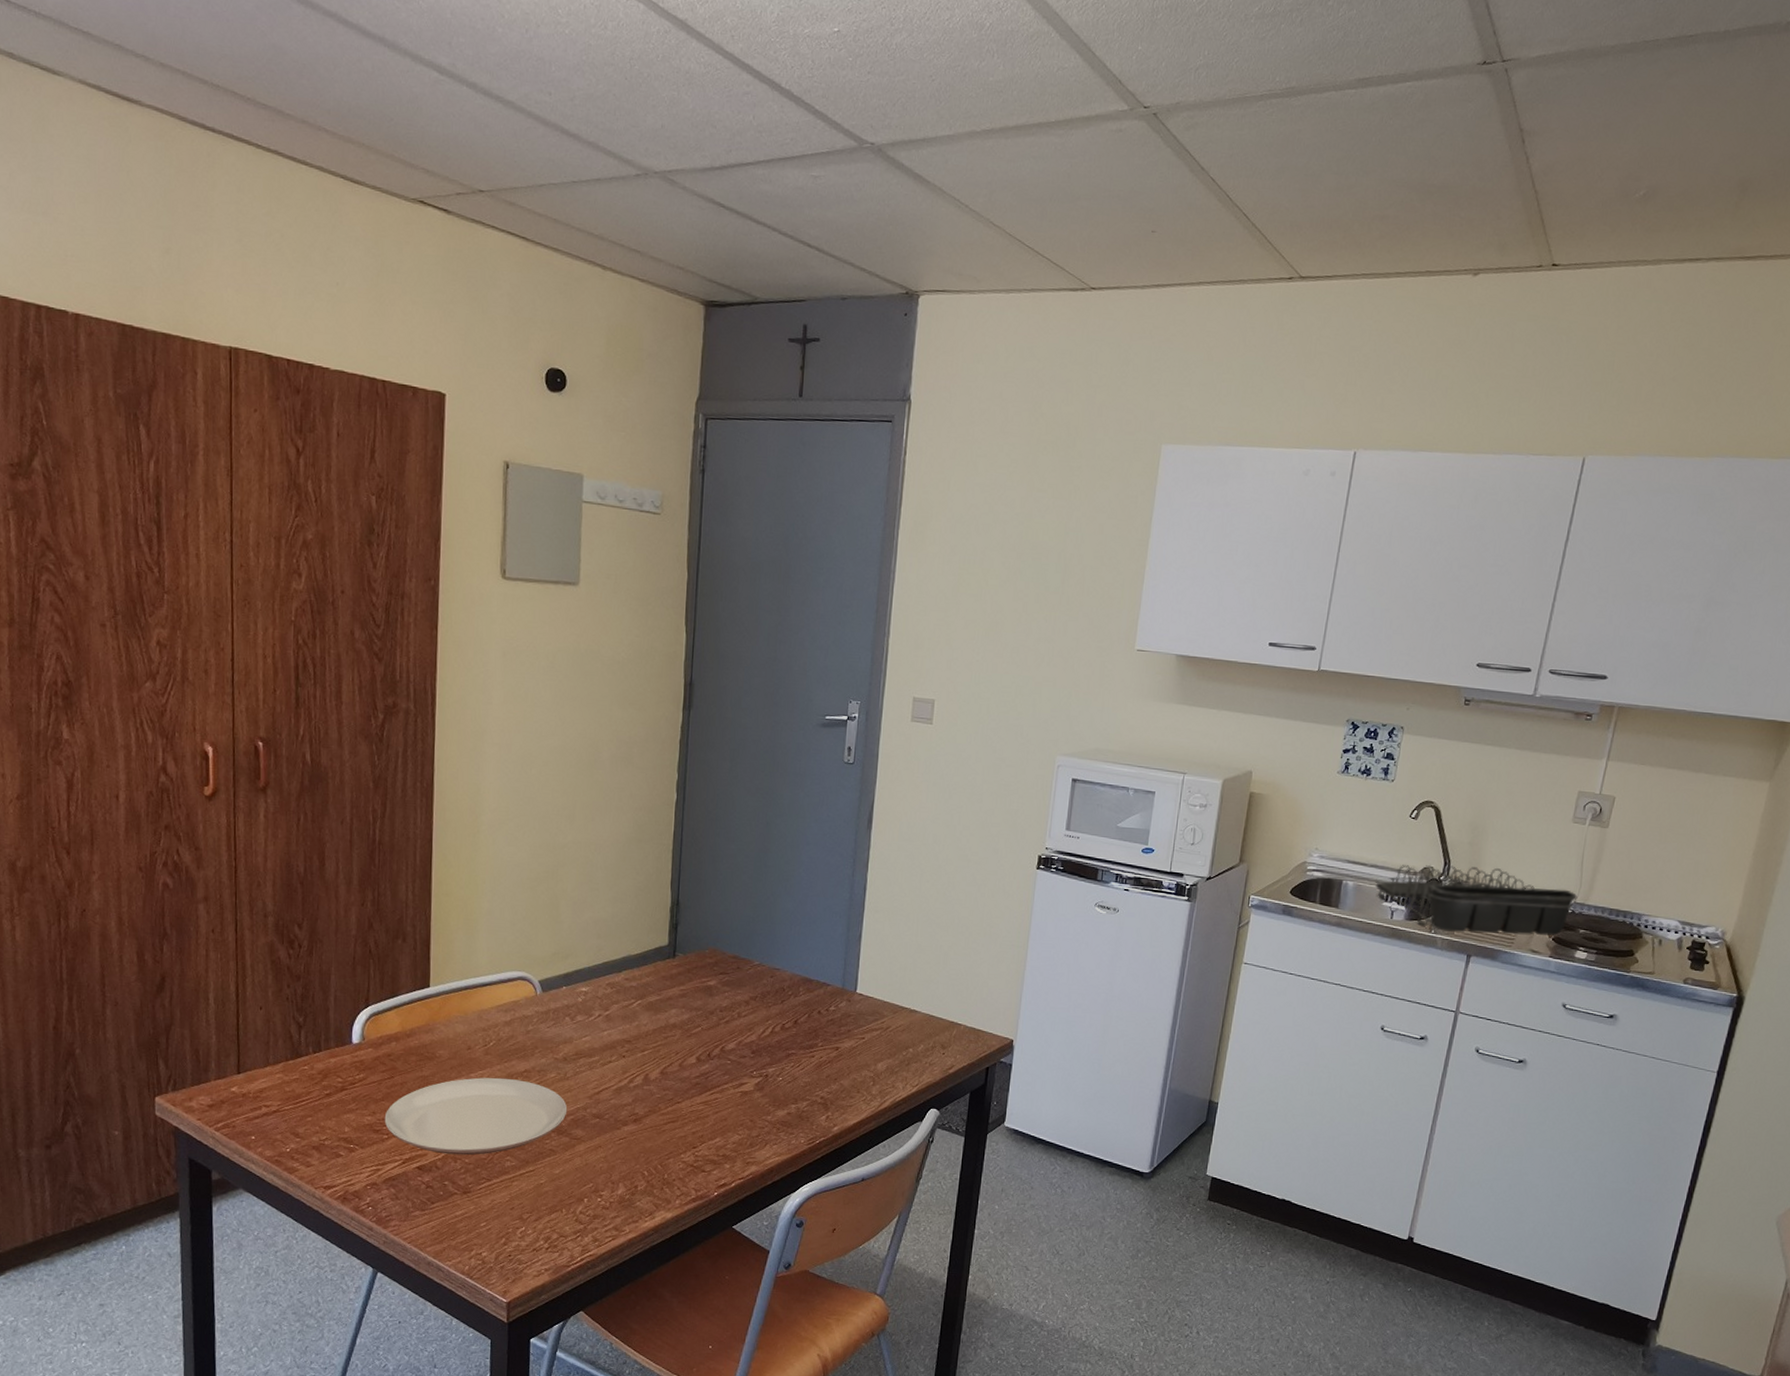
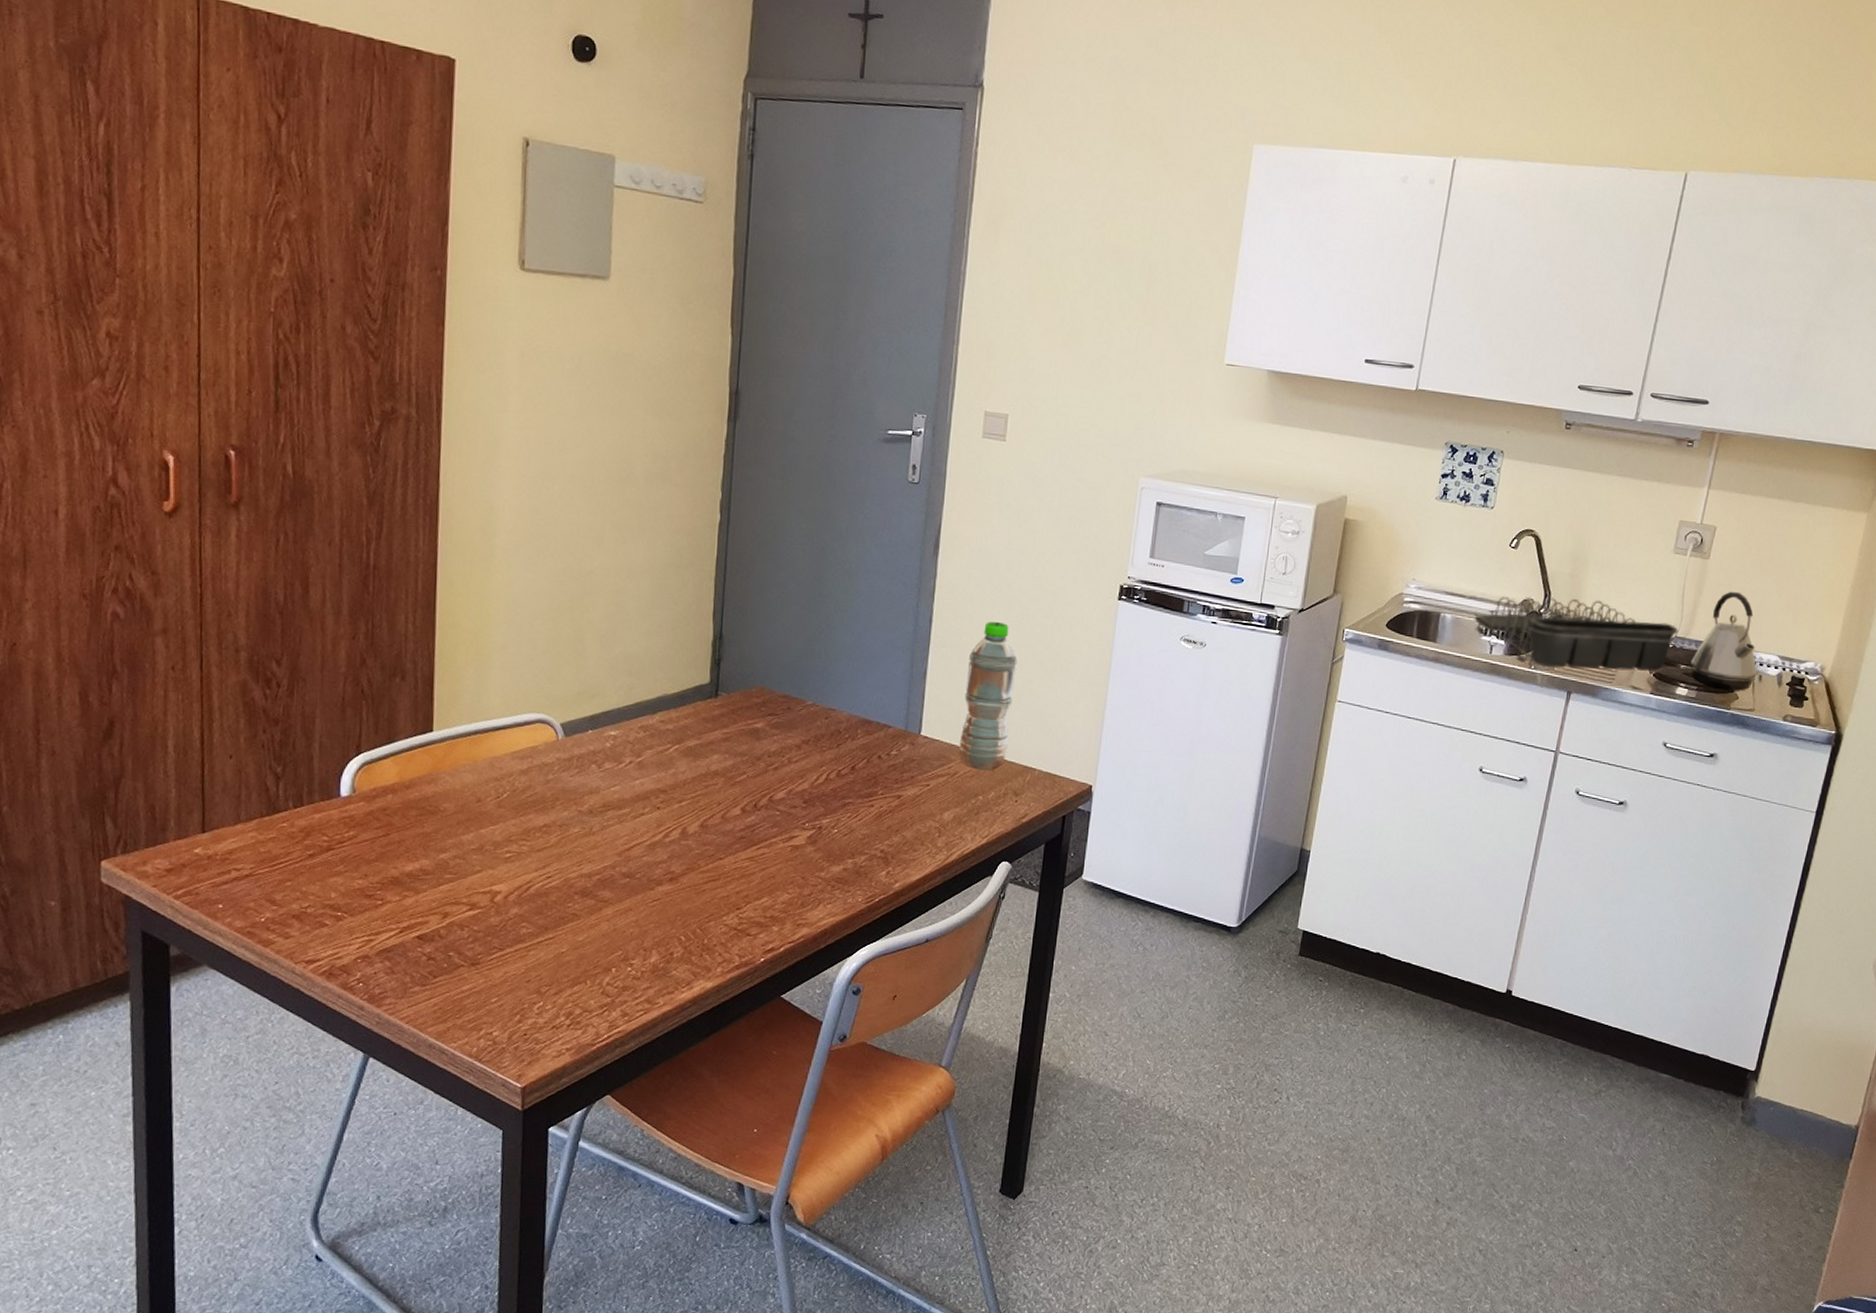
plate: present [384,1077,568,1156] -> none [378,833,593,922]
water bottle: none [890,889,944,1026] -> present [958,622,1018,771]
kettle: none [1590,858,1657,955] -> present [1690,591,1758,691]

